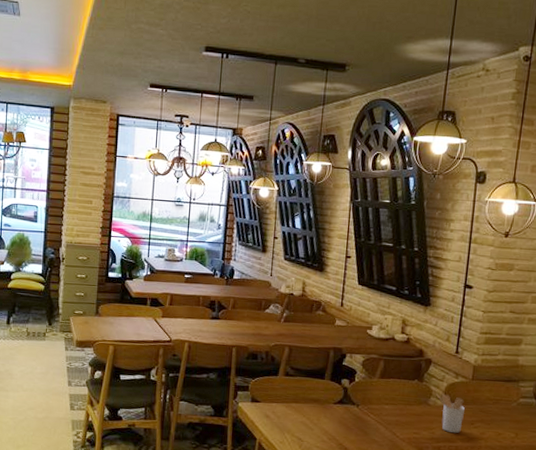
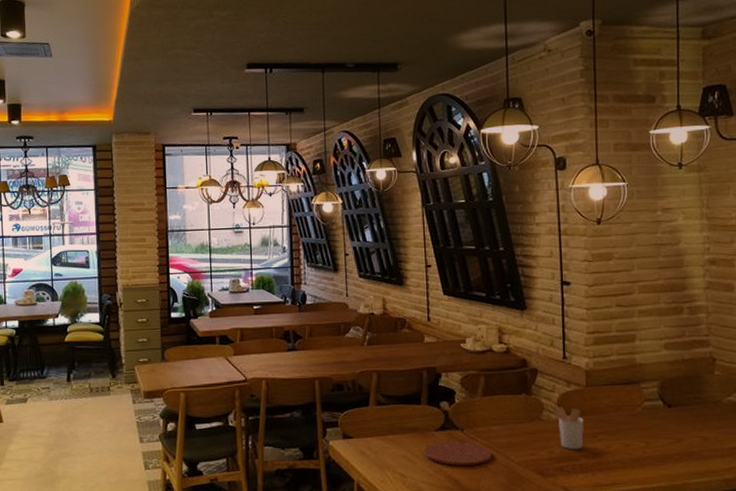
plate: none [321,413,381,438] -> present [424,441,492,467]

